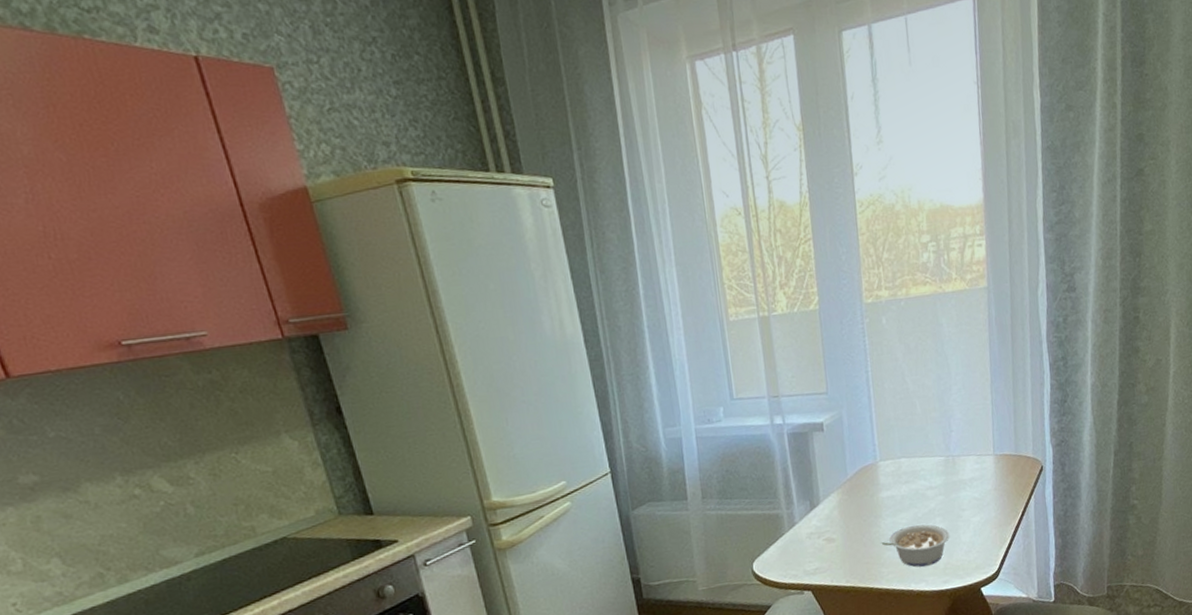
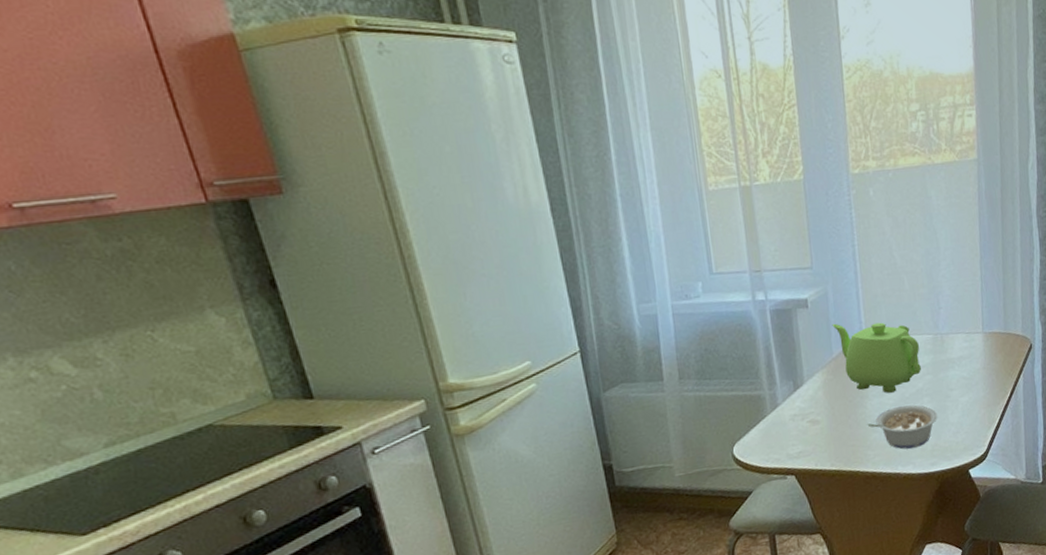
teapot: none [846,445,933,513] -> present [832,322,921,393]

